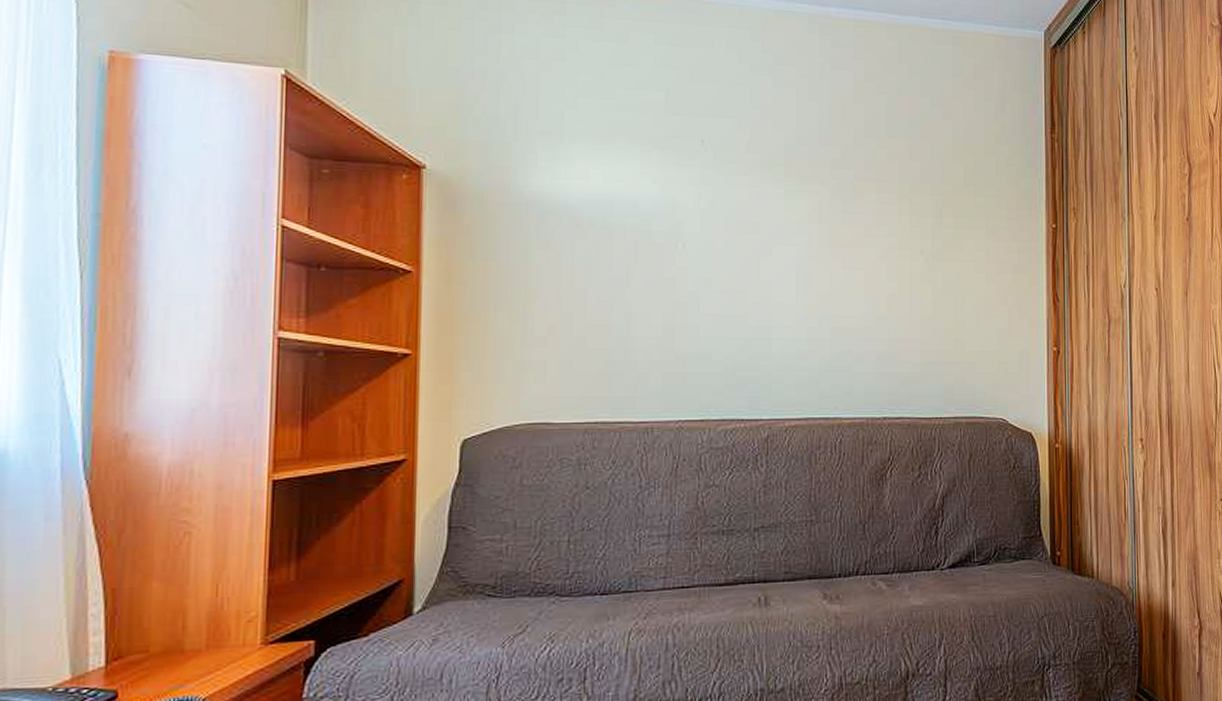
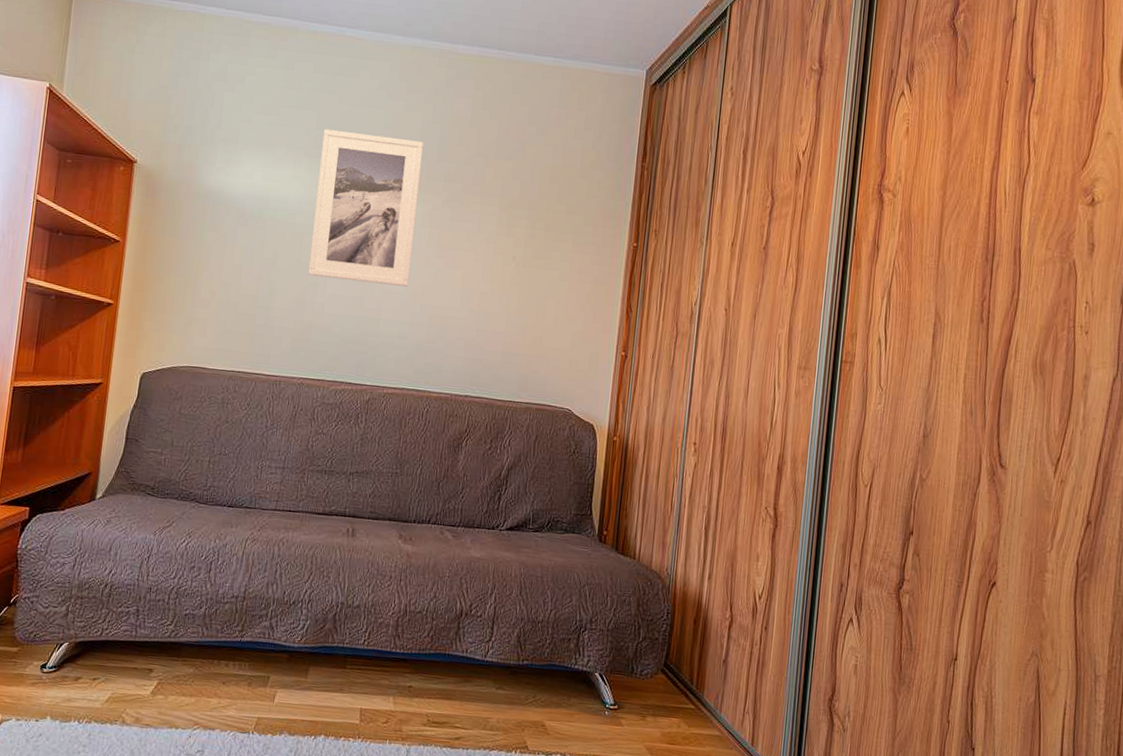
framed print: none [674,113,802,296] -> present [308,128,423,287]

